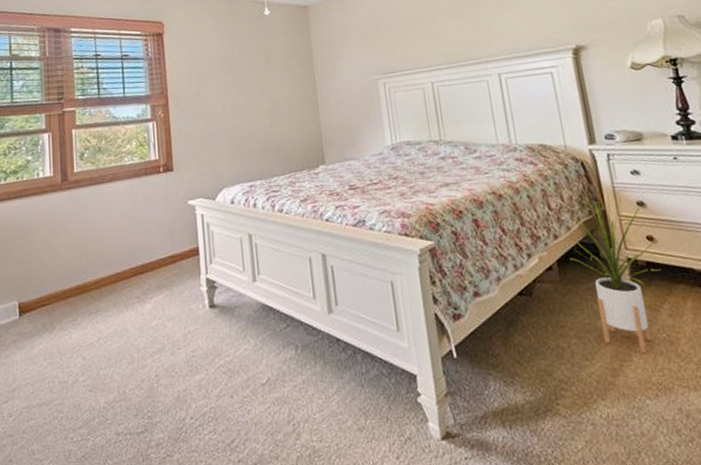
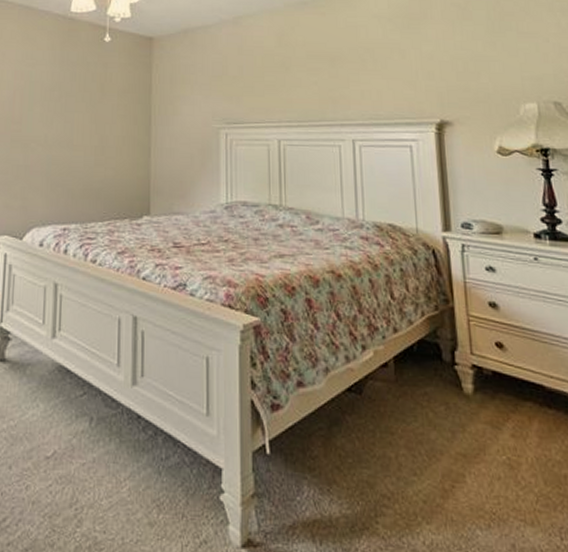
house plant: present [562,193,661,354] -> none [406,285,508,476]

